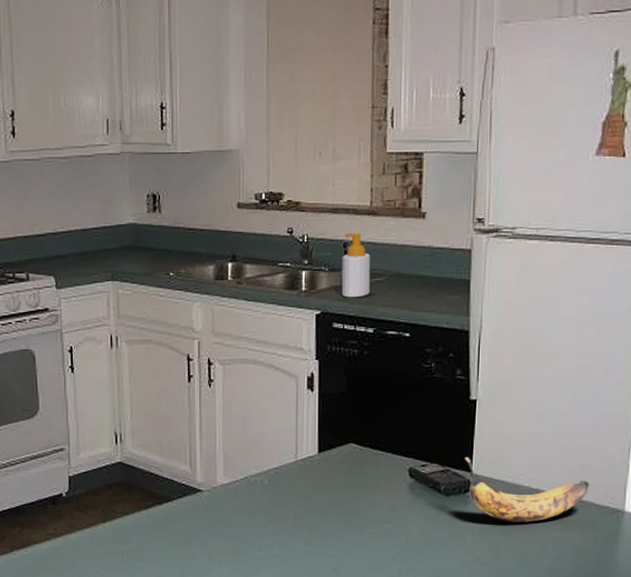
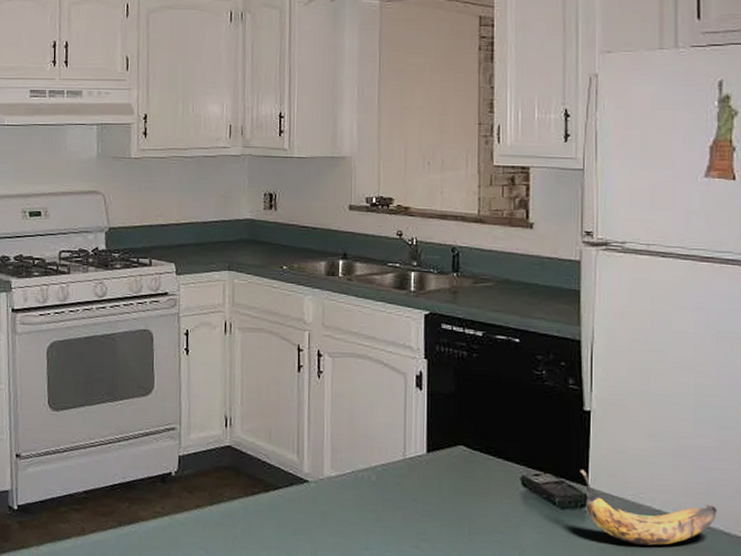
soap bottle: present [341,233,371,298] -> none [450,238,479,301]

